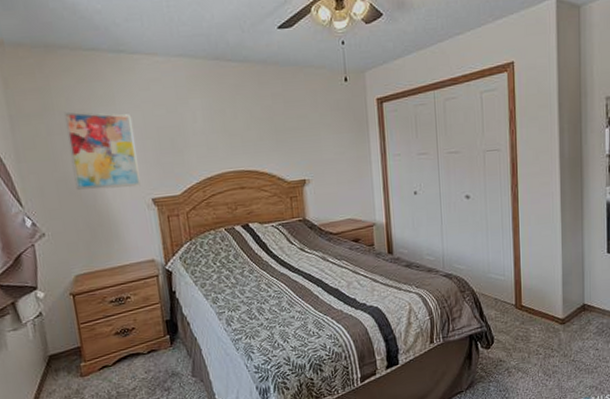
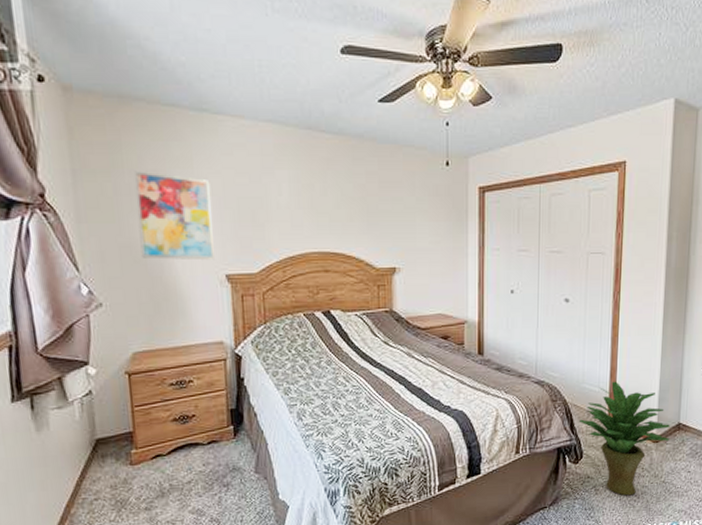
potted plant: none [488,269,577,376] -> present [580,381,671,496]

